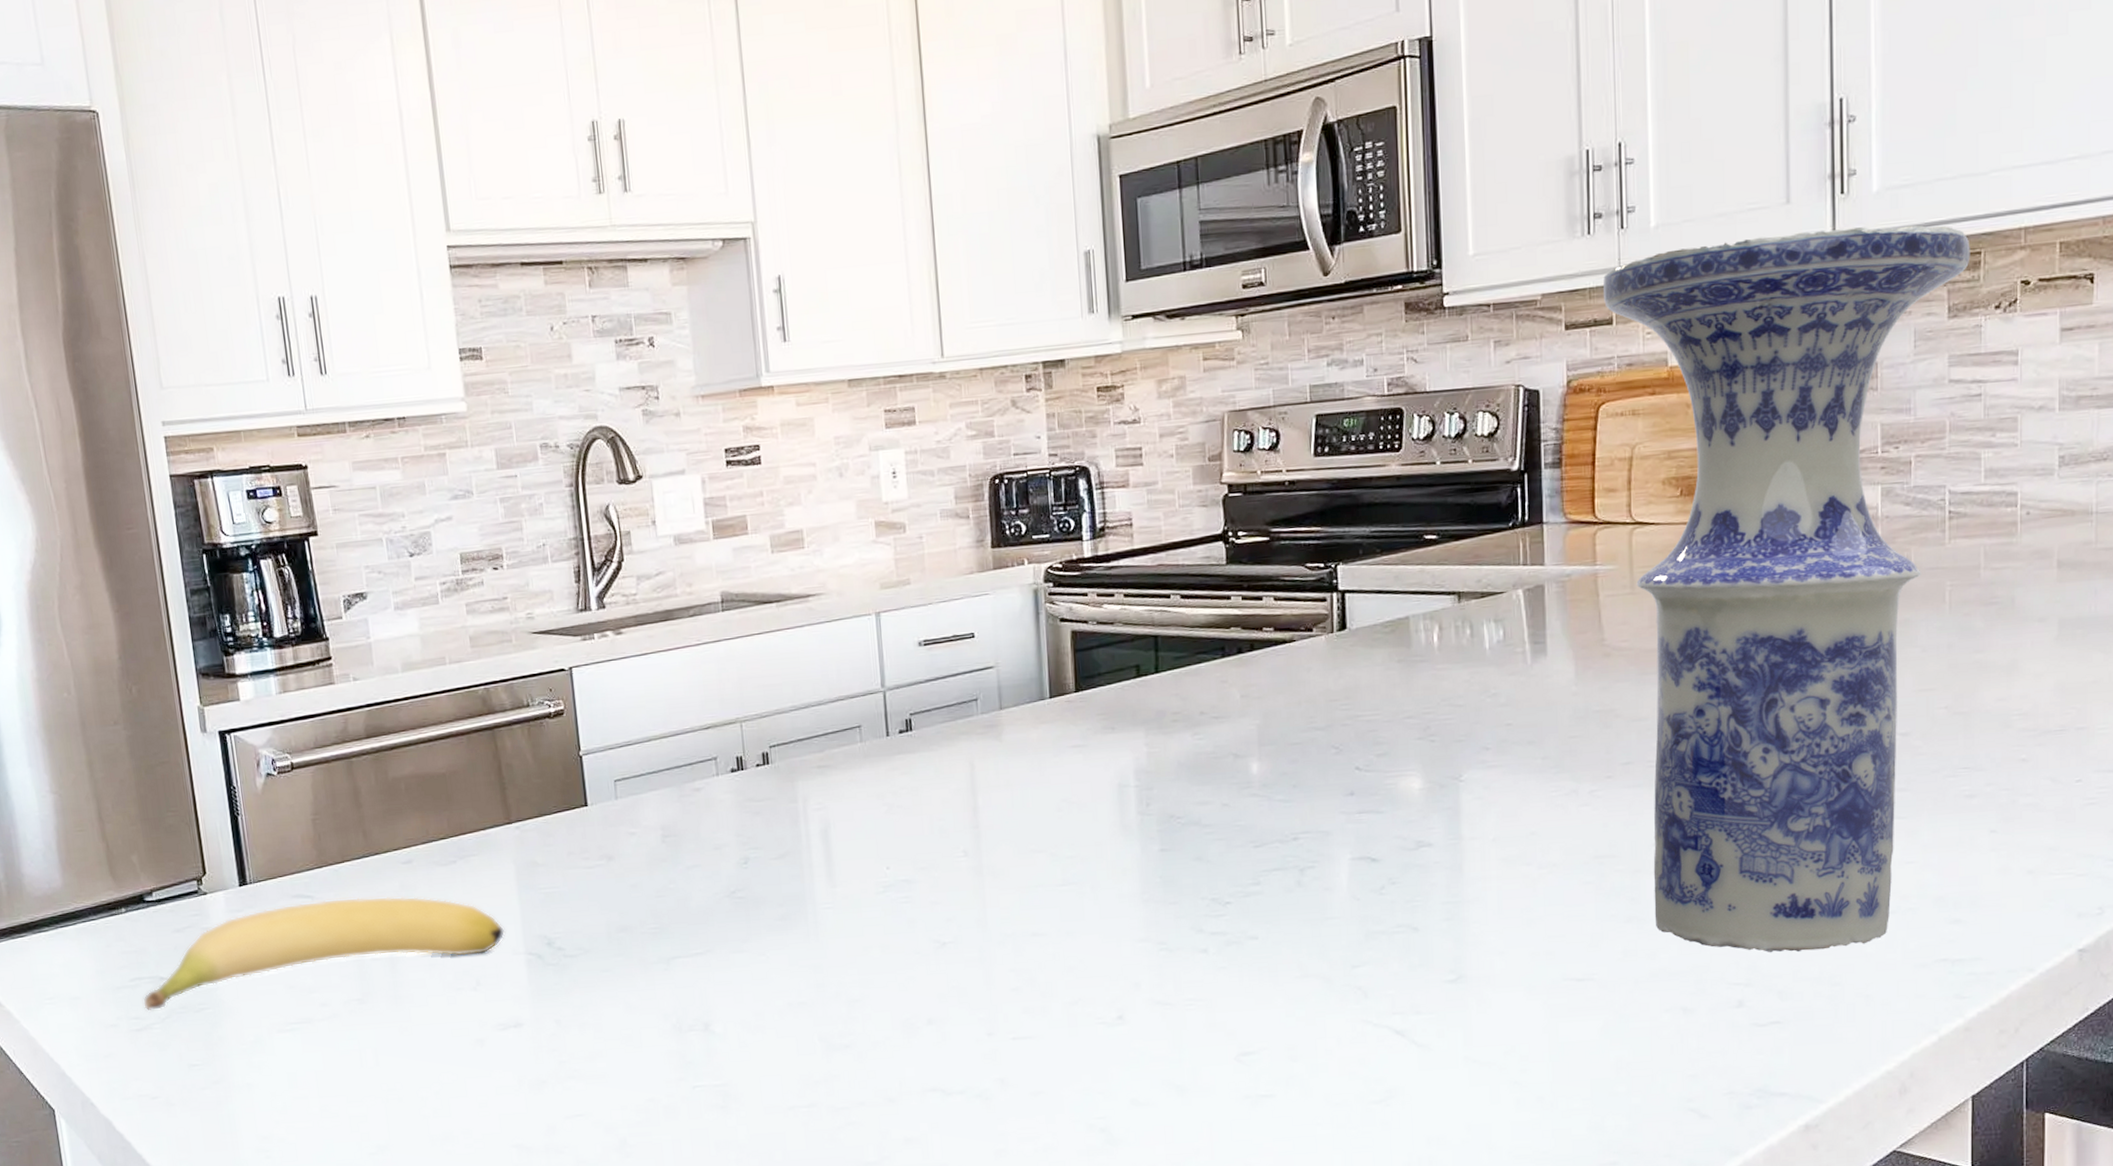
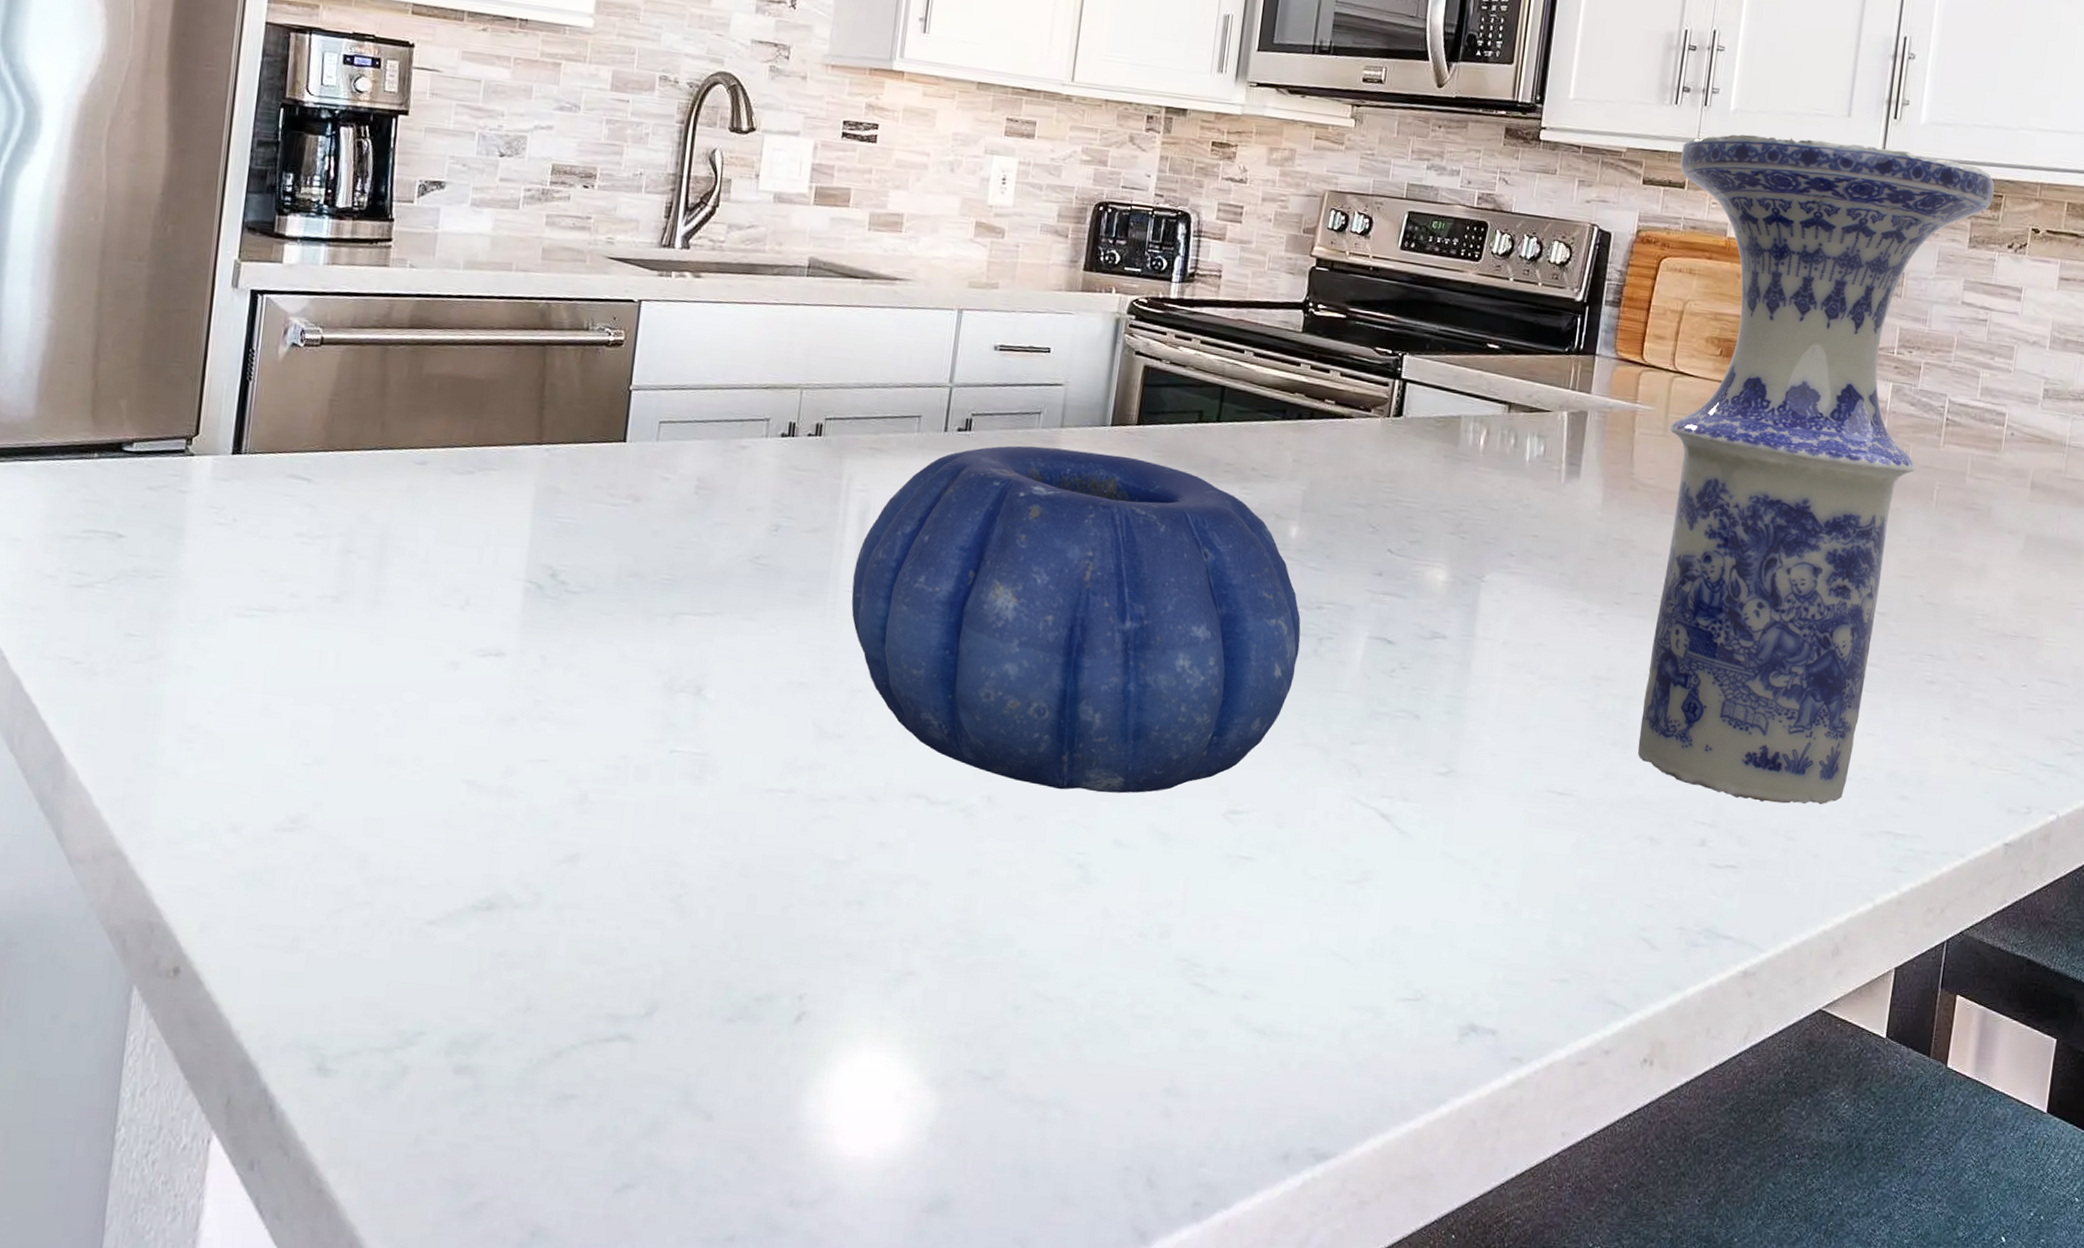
banana: present [142,896,506,1011] -> none [90,483,509,574]
decorative bowl: none [827,725,1282,1061] -> present [851,445,1301,794]

